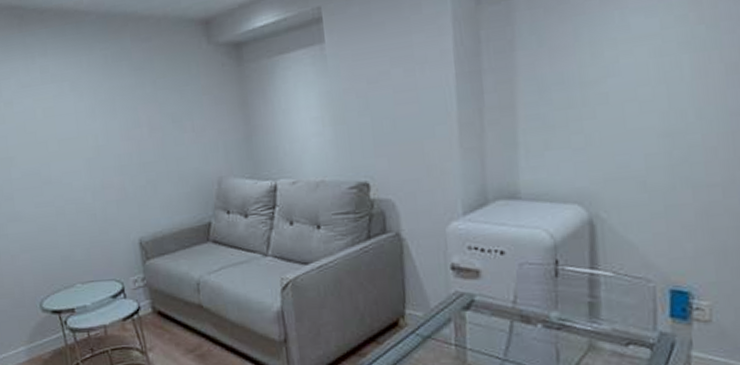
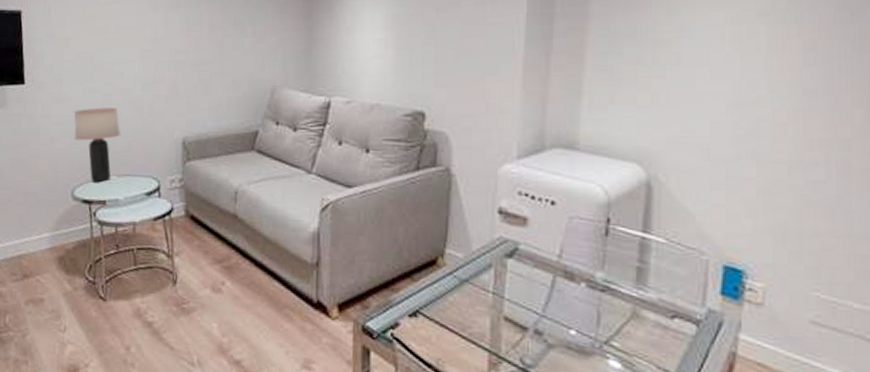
table lamp: none [30,219,79,293] -> present [74,108,121,183]

